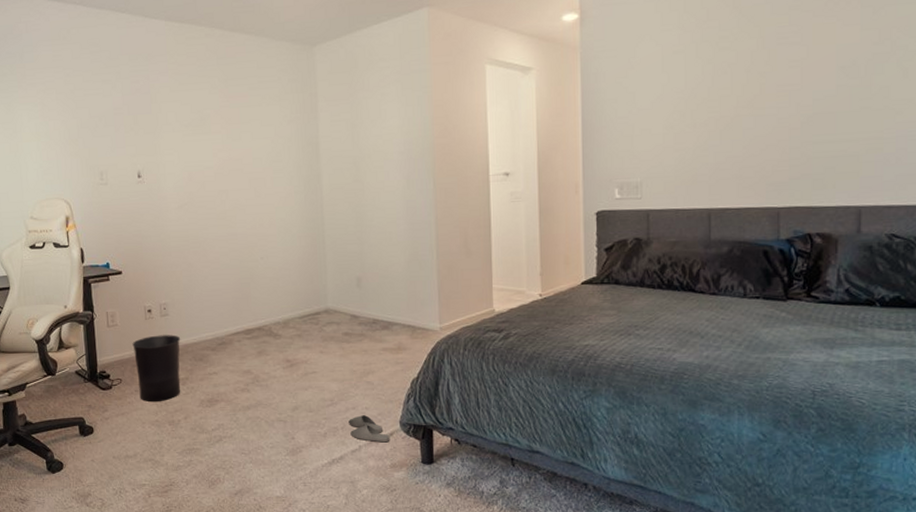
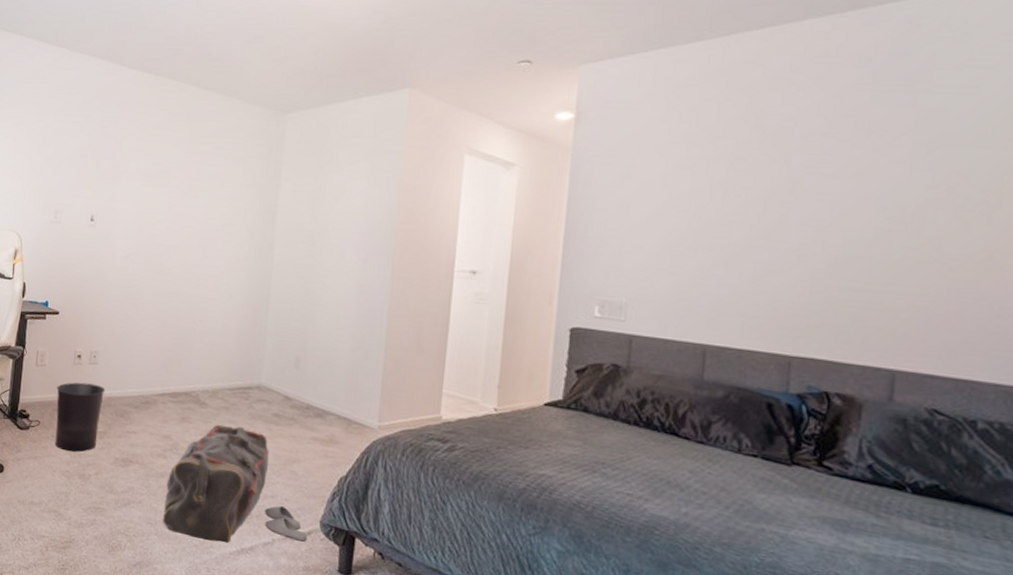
duffel bag: none [253,350,346,458] -> present [163,424,269,543]

